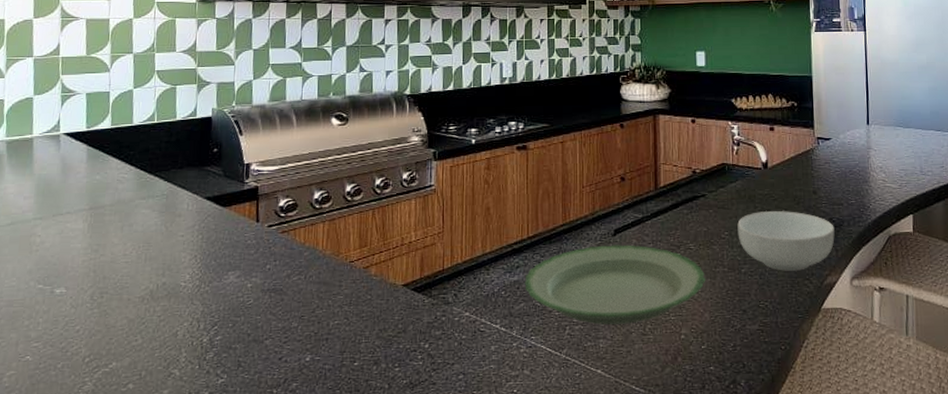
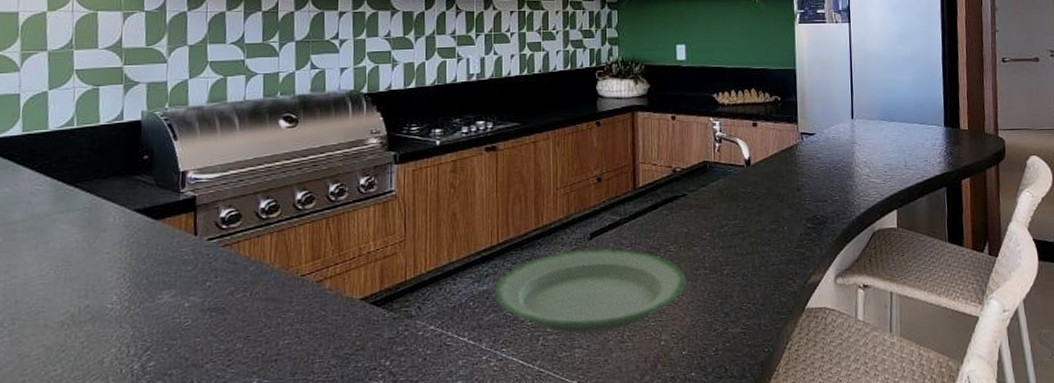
cereal bowl: present [737,211,835,271] -> none [719,209,819,271]

